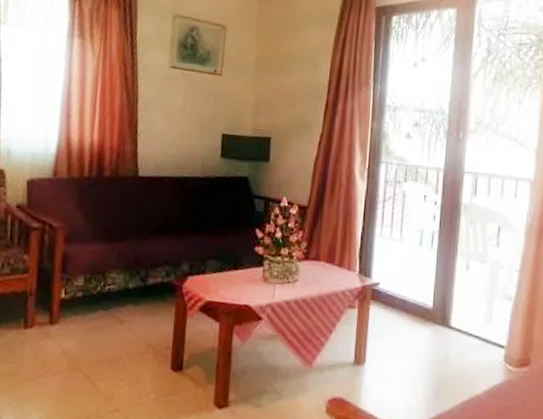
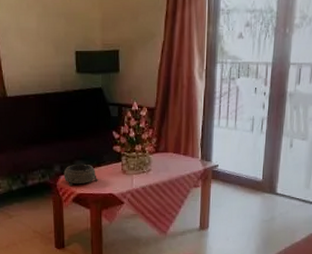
decorative bowl: none [192,264,233,291] -> present [63,164,98,187]

